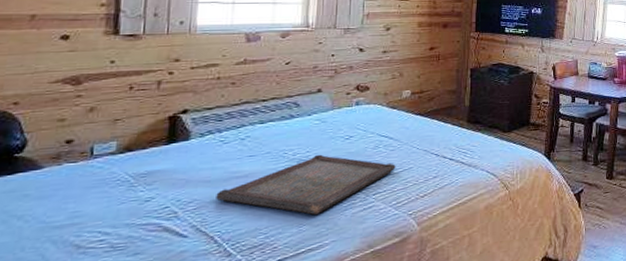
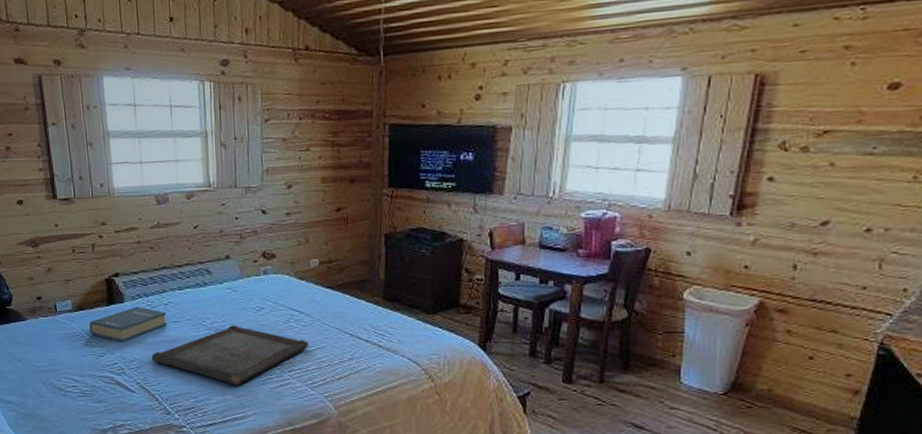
hardback book: none [137,142,242,183] -> present [89,306,168,342]

